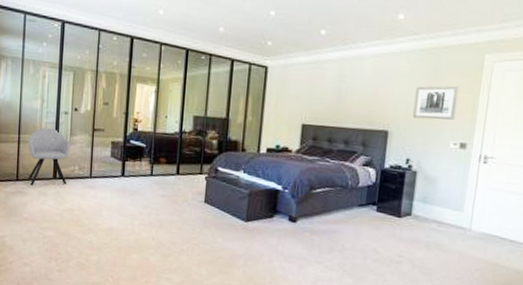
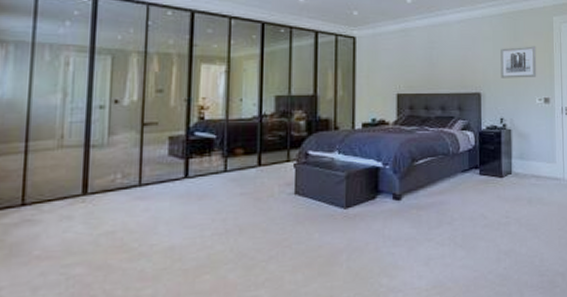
chair: present [28,127,71,185] -> none [41,128,109,209]

